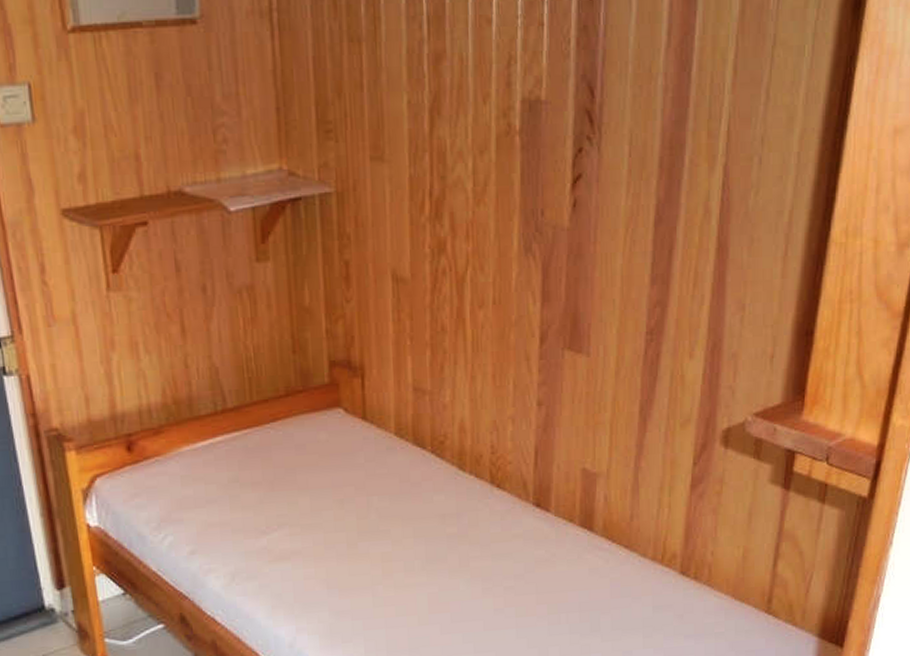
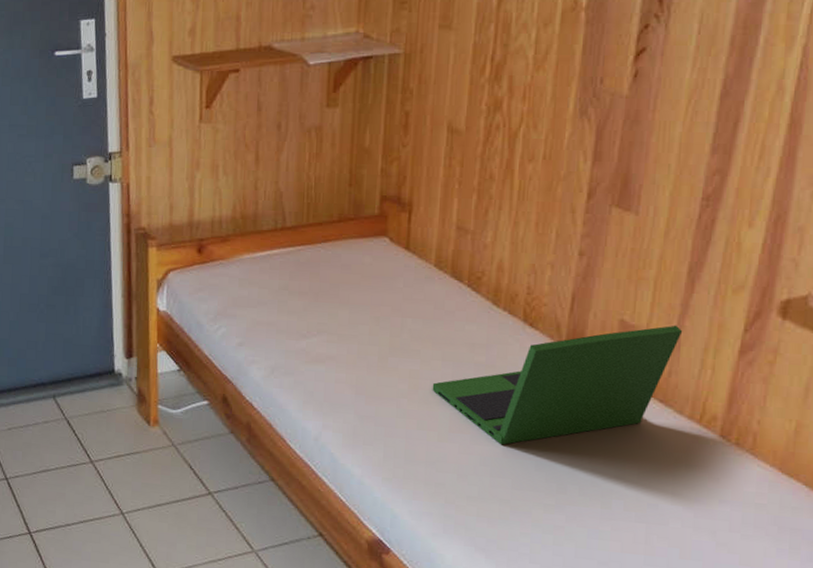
laptop computer: none [406,467,640,618] -> present [432,325,683,445]

